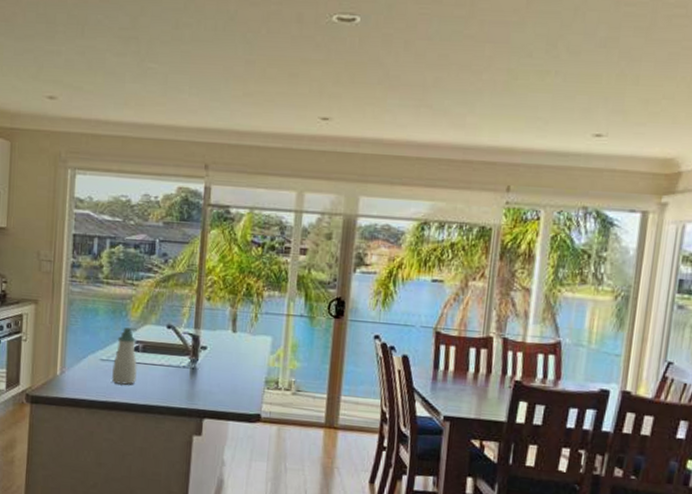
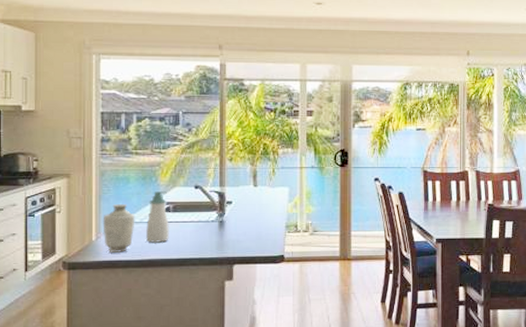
vase: none [68,337,102,391] -> present [102,204,135,252]

